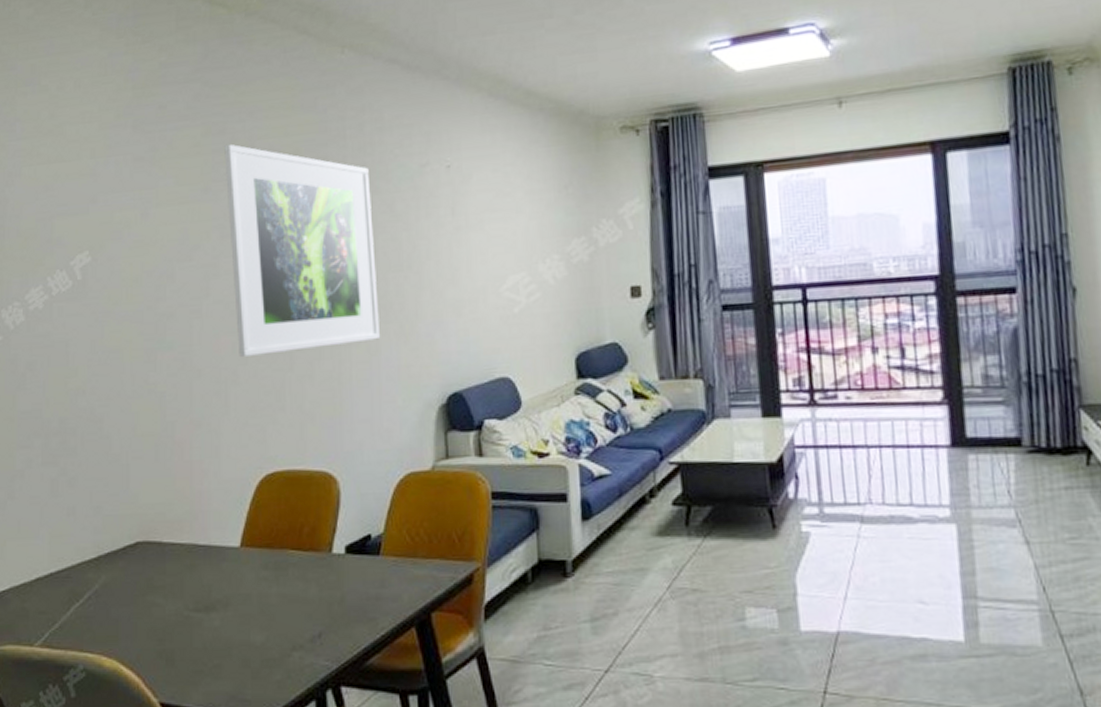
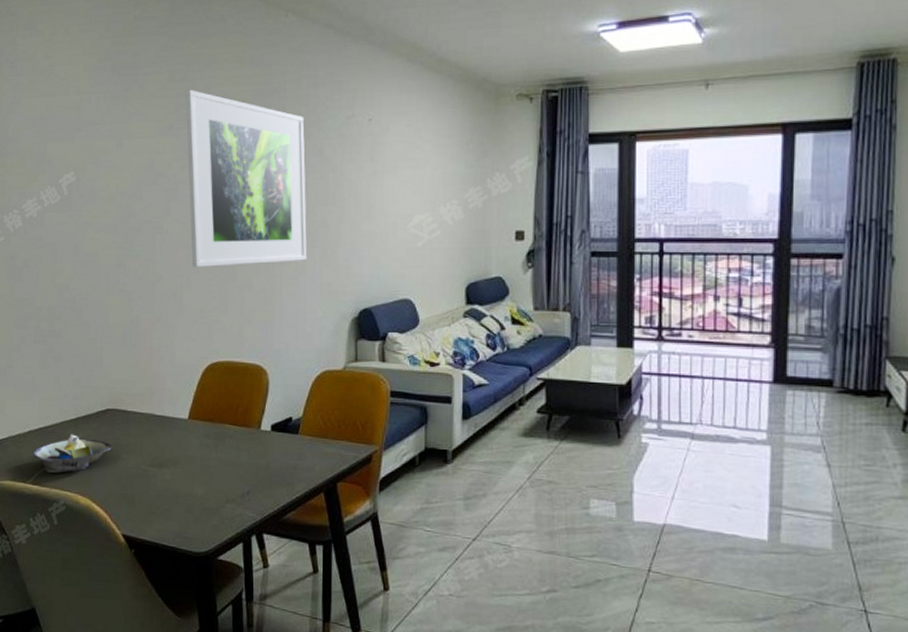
decorative bowl: none [42,578,144,630] -> present [33,434,112,473]

